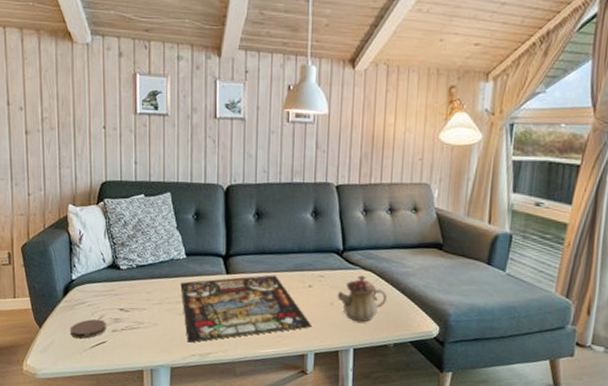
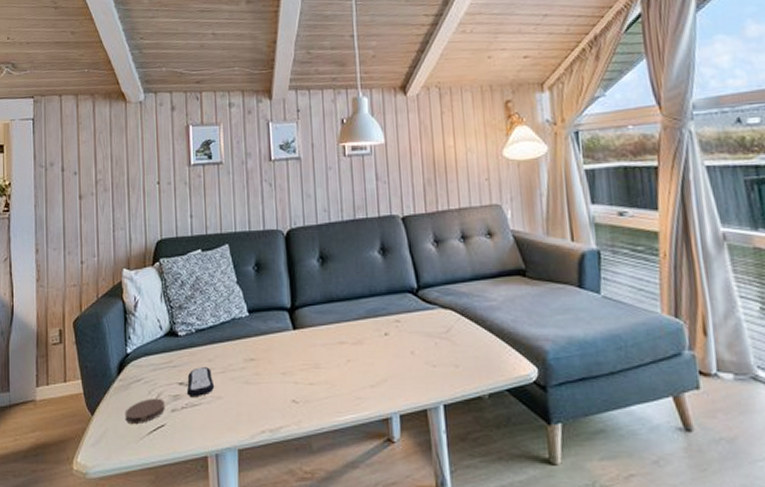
remote control: none [126,297,152,322] -> present [186,367,215,398]
stained glass panel: present [180,275,312,343] -> none [244,325,394,416]
teapot: present [337,275,387,322] -> none [417,315,473,372]

